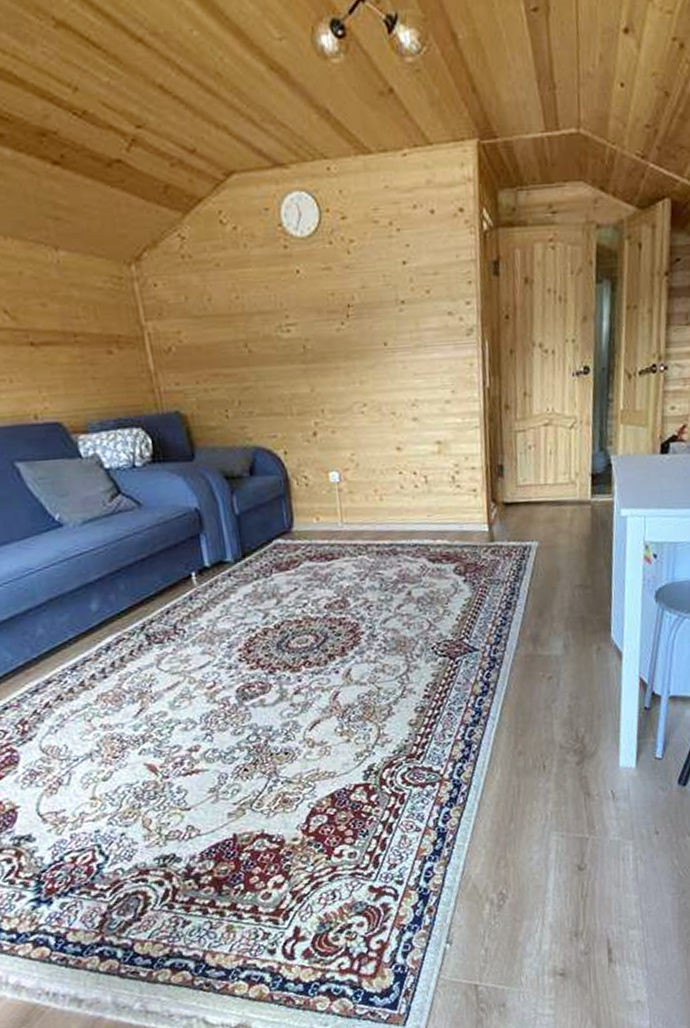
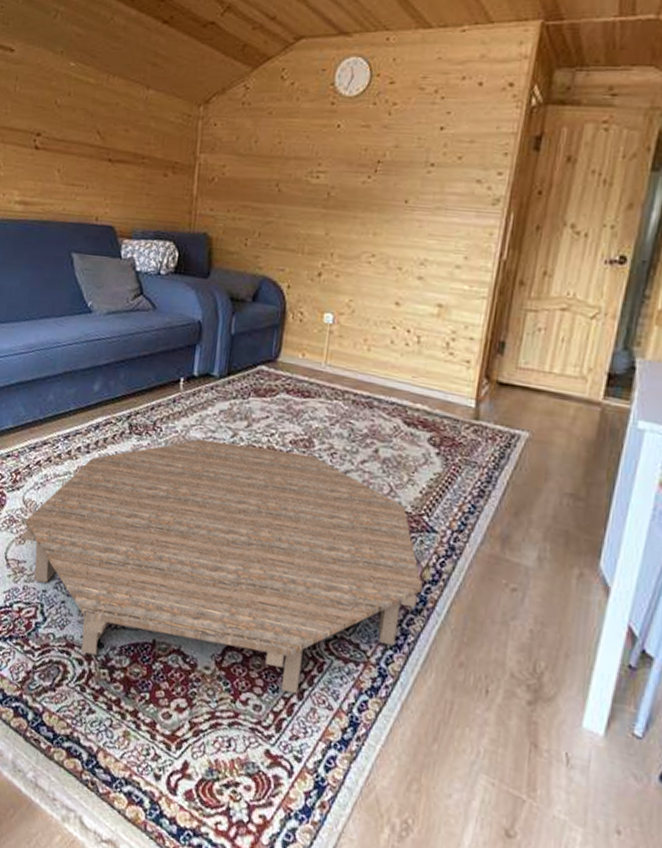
coffee table: none [50,613,476,874] -> present [21,438,423,694]

